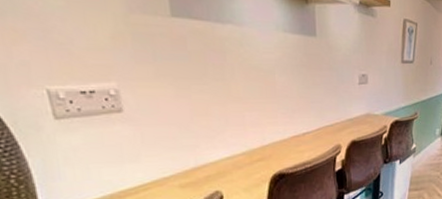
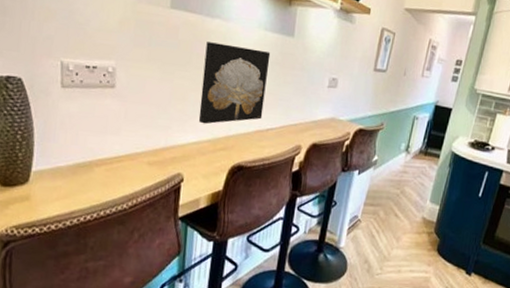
wall art: none [221,50,297,137] -> present [198,42,271,124]

